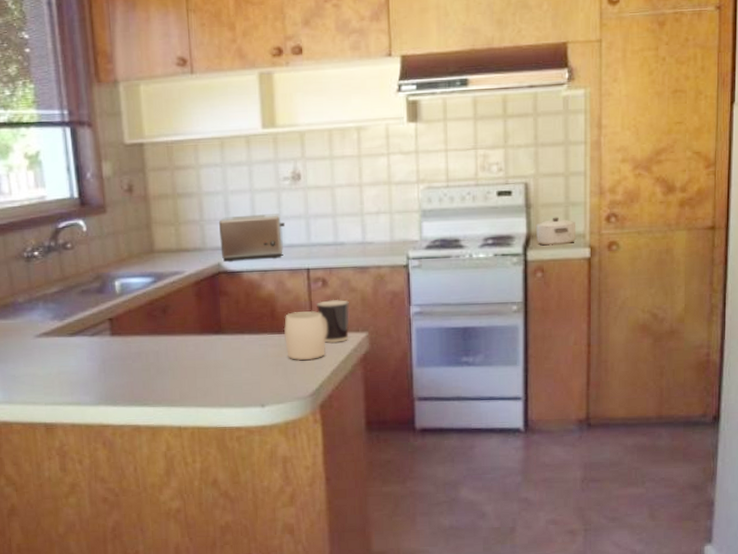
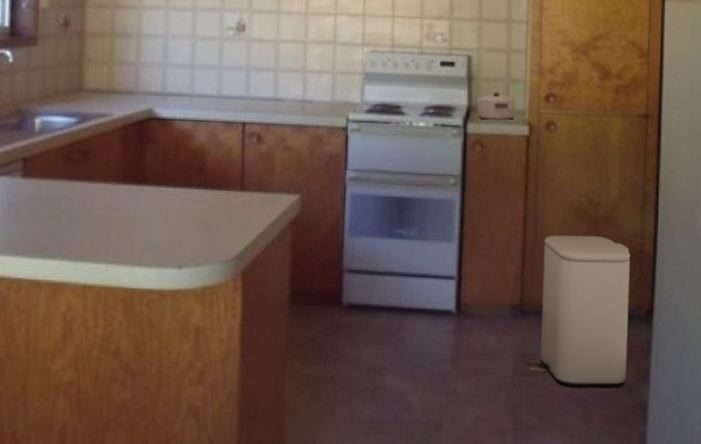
toaster: present [218,213,286,263] -> none [154,61,225,110]
mug: present [283,310,328,361] -> none [211,166,259,221]
mug: present [317,299,350,344] -> none [249,156,283,204]
pedal bin: none [591,350,697,491] -> present [523,235,631,388]

